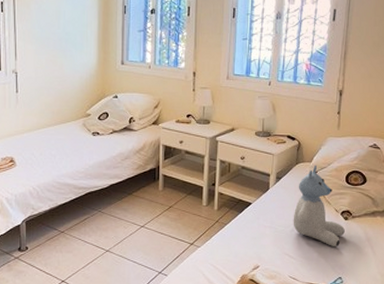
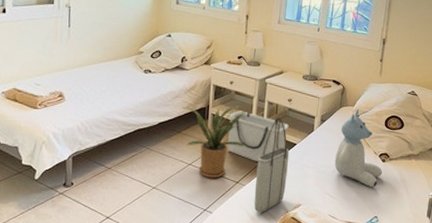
house plant: none [133,164,198,241] -> present [183,105,246,179]
storage bin: none [180,170,243,222] -> present [228,111,289,162]
tote bag: none [210,175,245,275] -> present [254,116,290,213]

